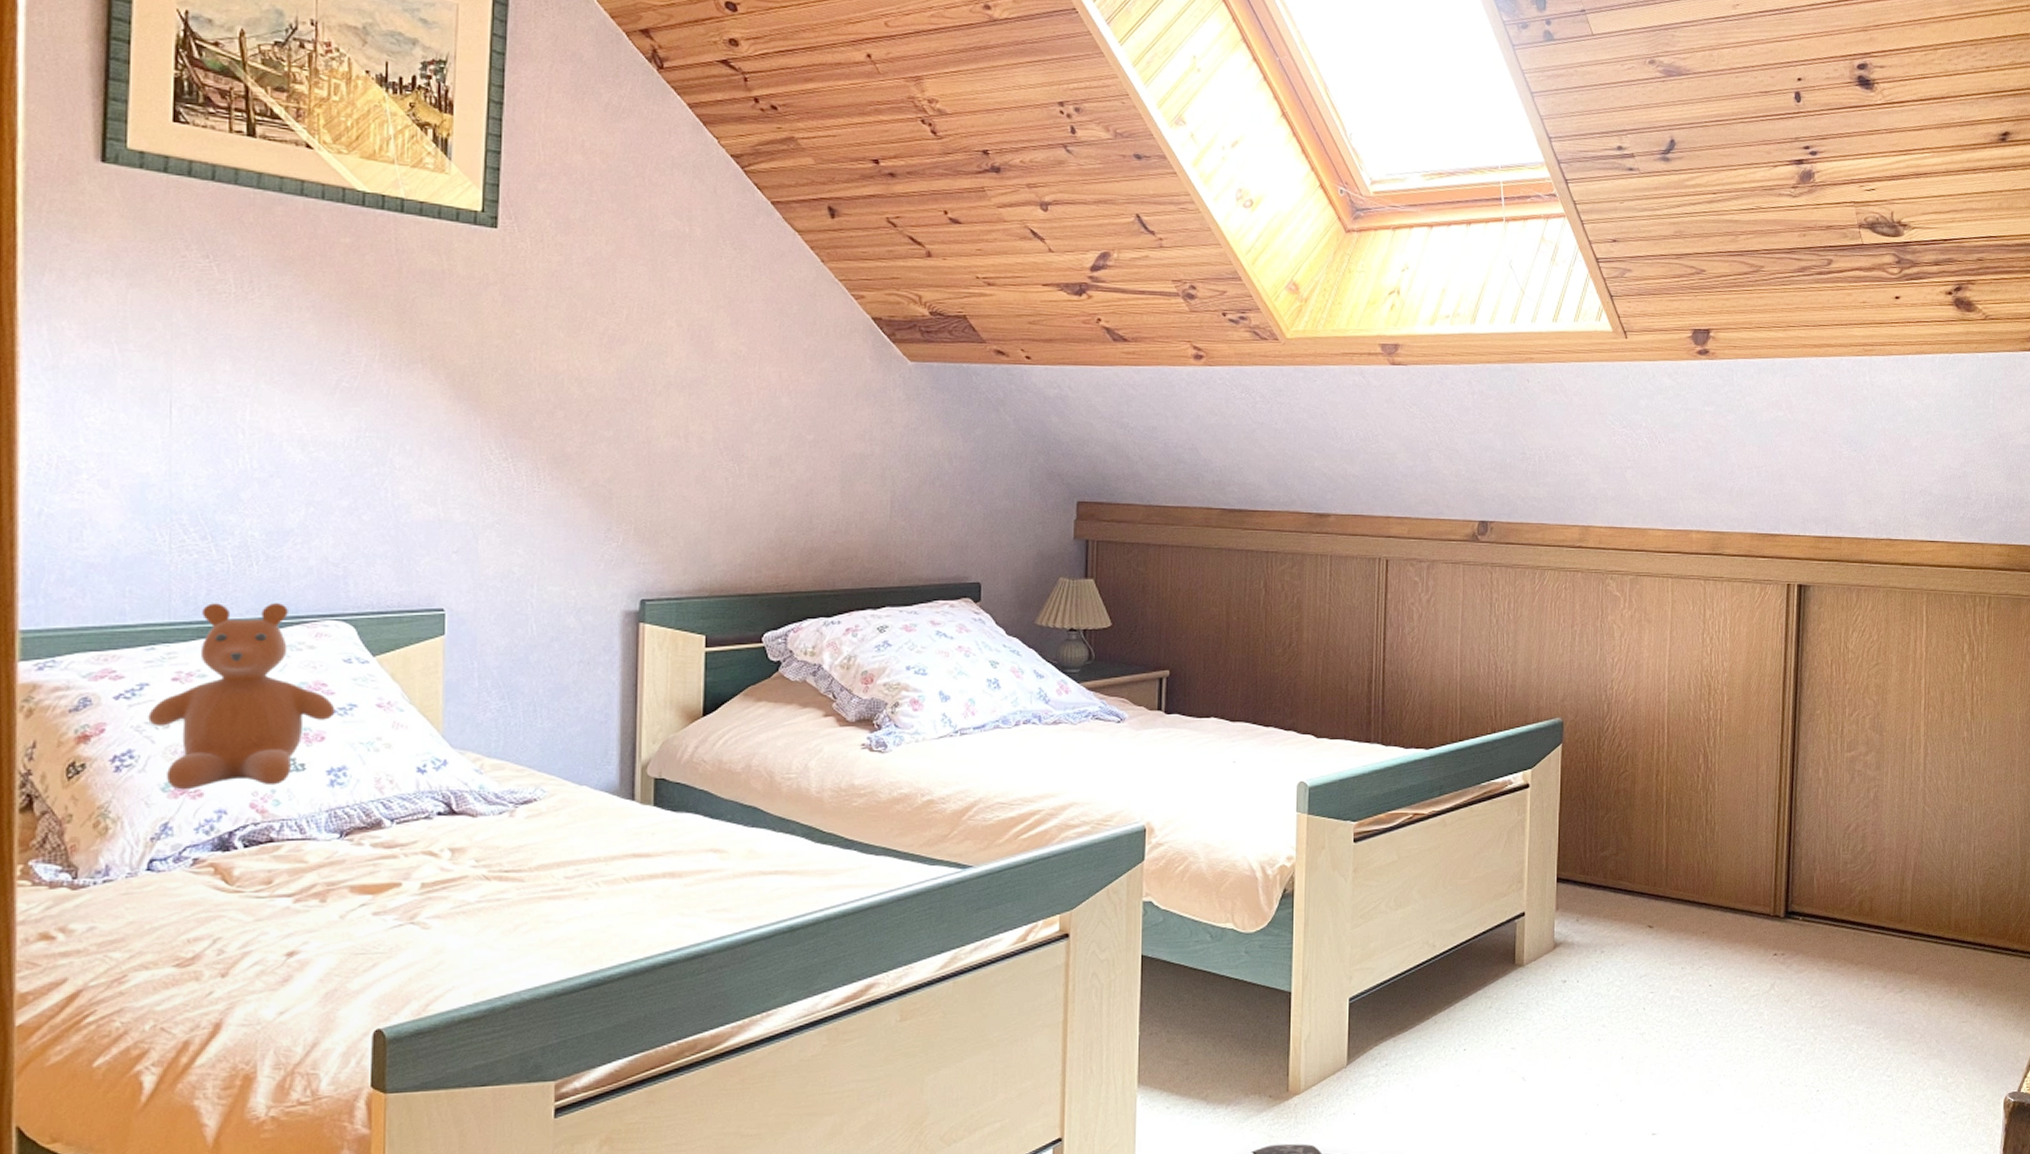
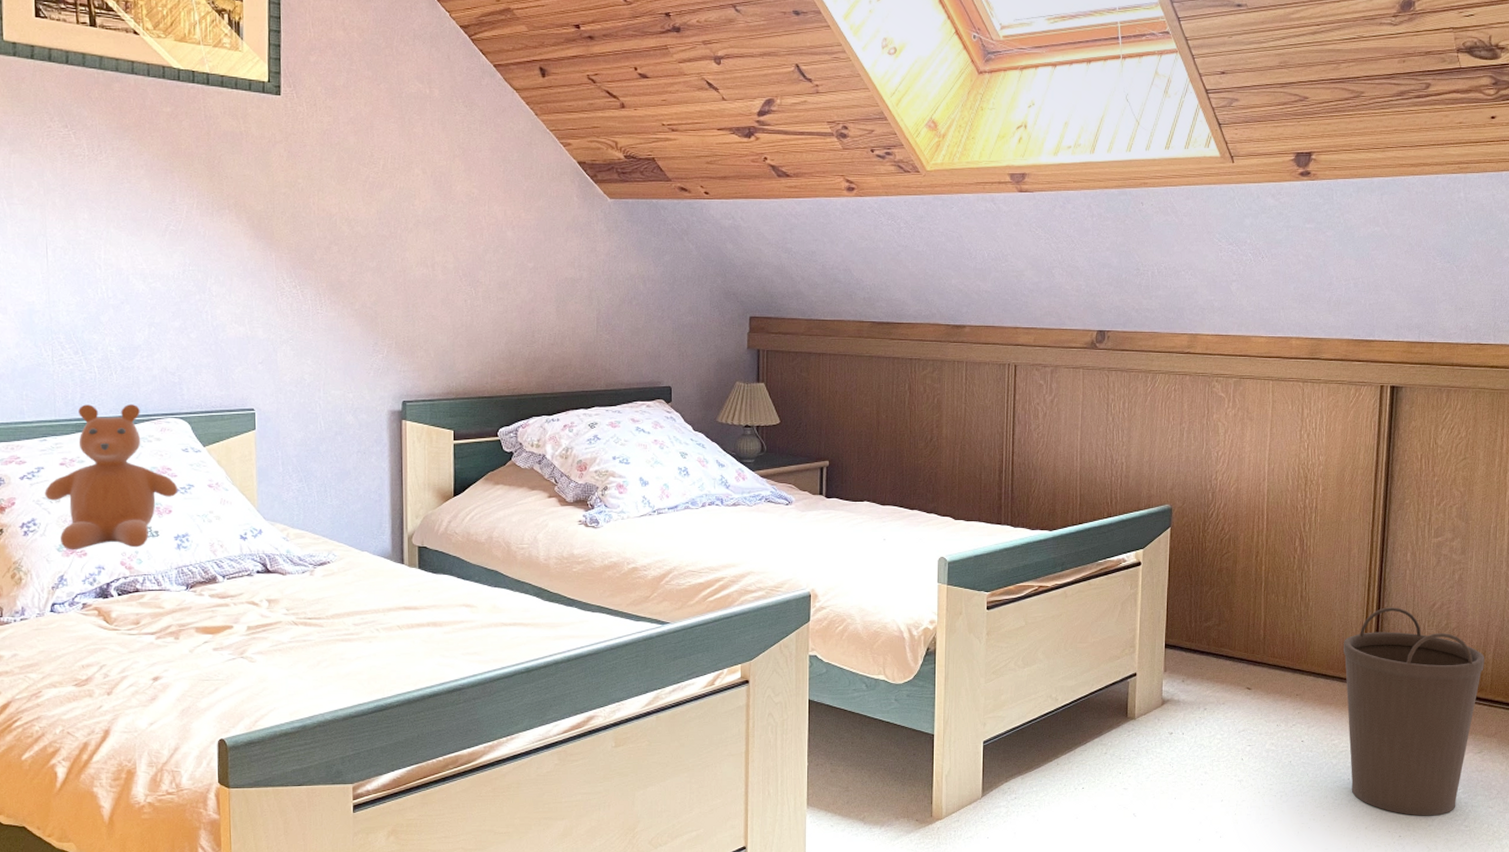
basket: none [1753,830,1903,1067] -> present [1344,607,1484,816]

